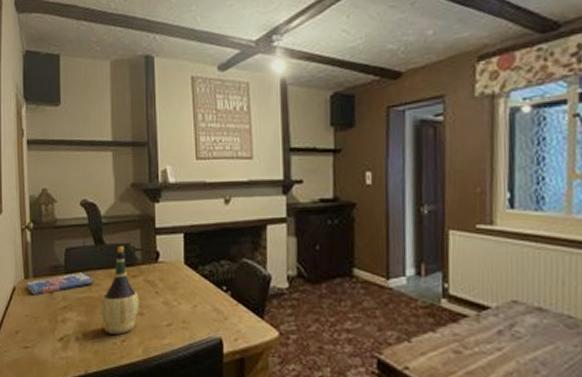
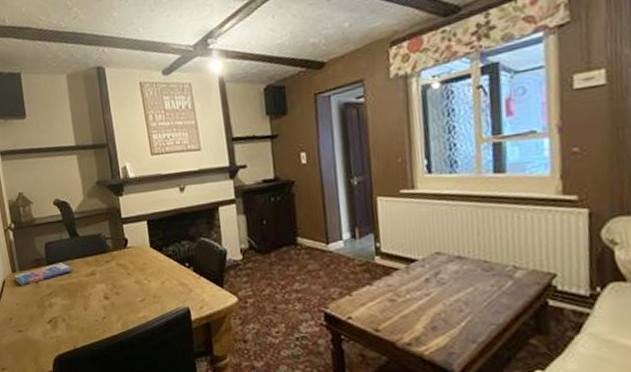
wine bottle: present [100,245,139,334] -> none [80,236,115,313]

